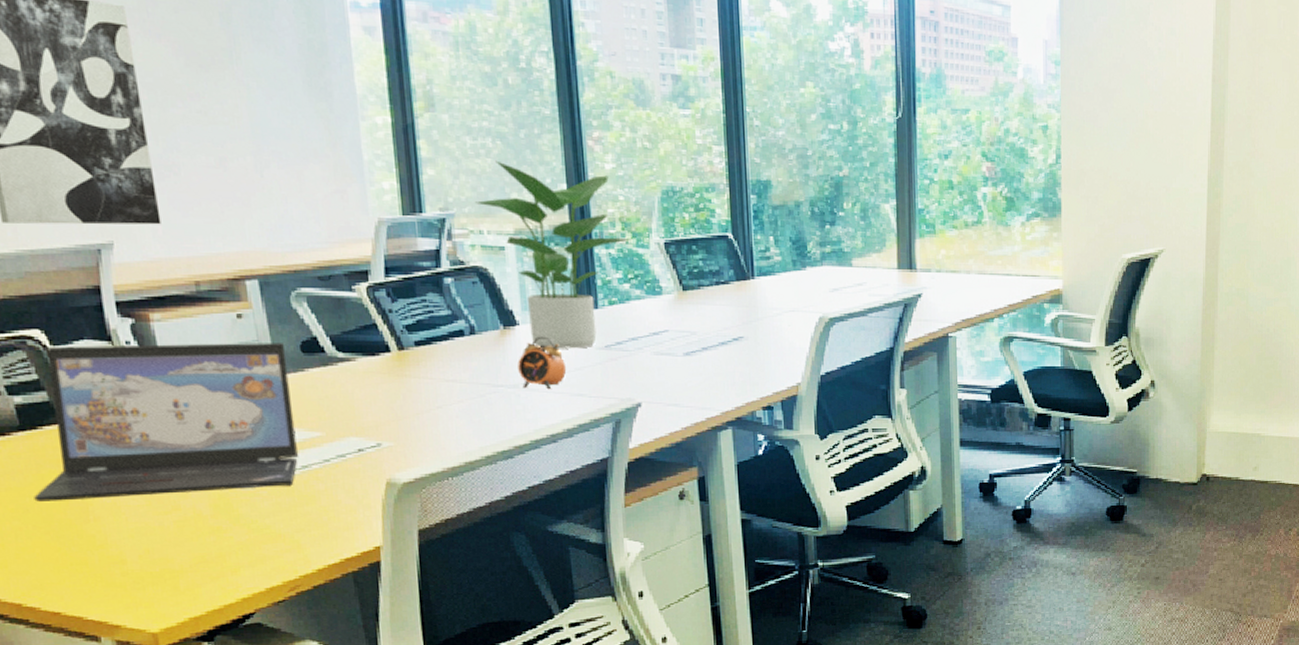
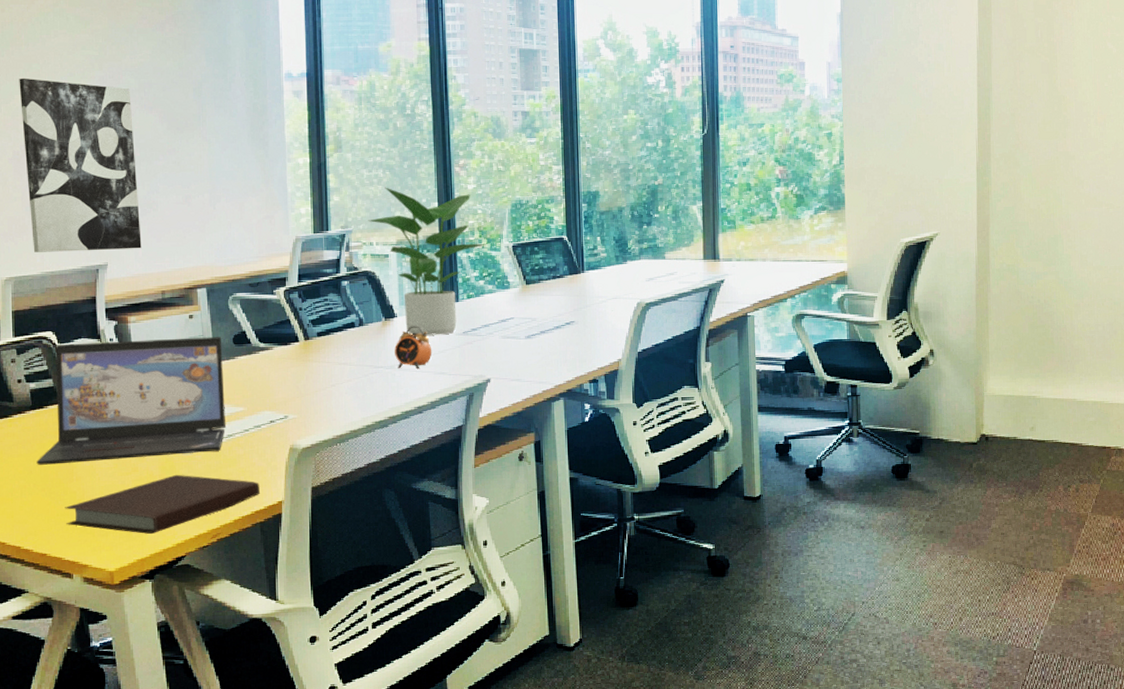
notebook: none [81,514,350,587] -> present [65,474,260,534]

